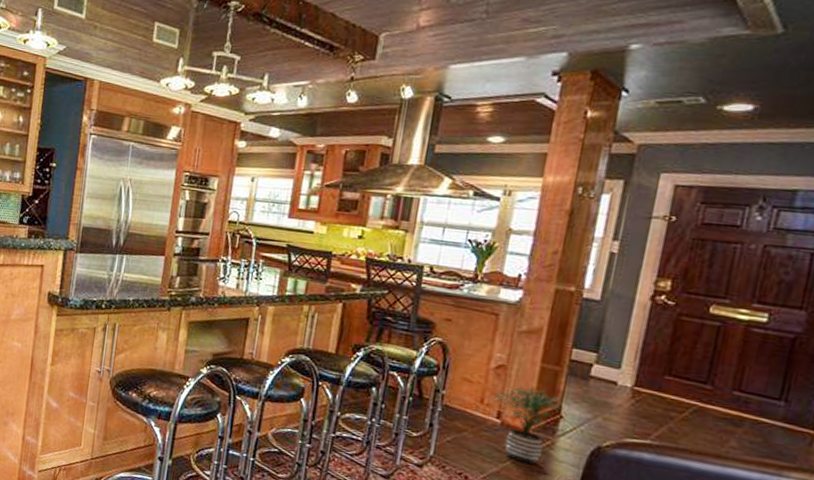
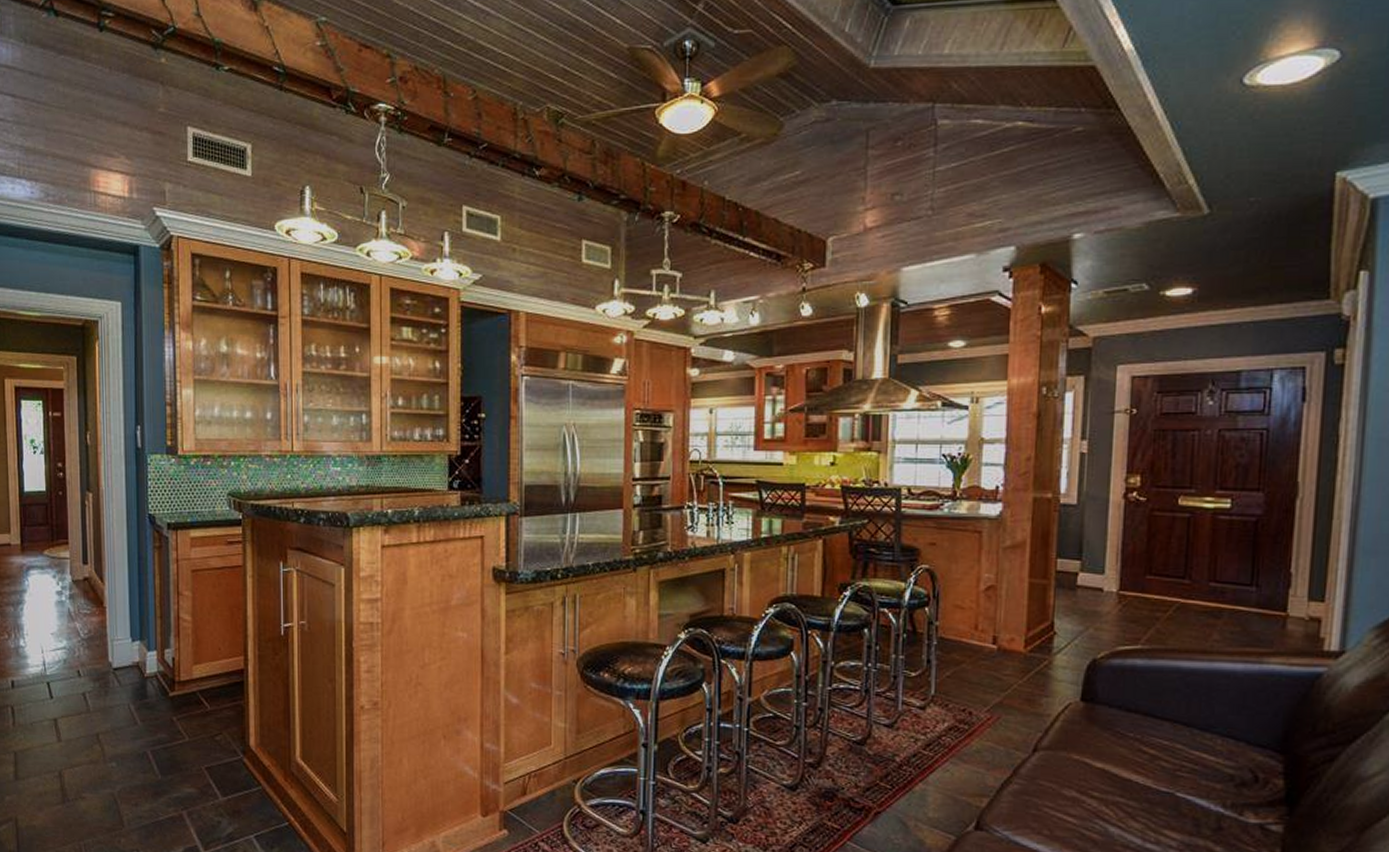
potted plant: present [494,386,564,465] -> none [988,605,1056,689]

